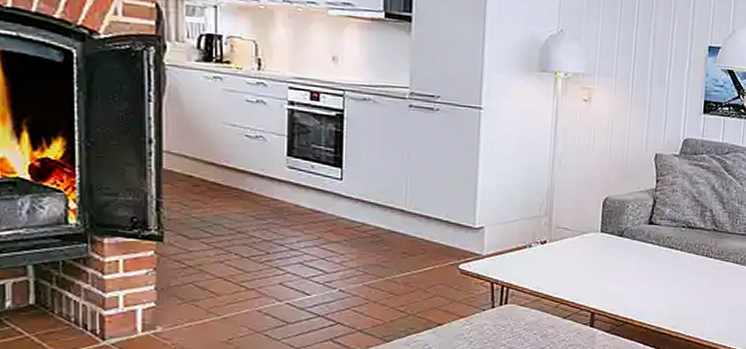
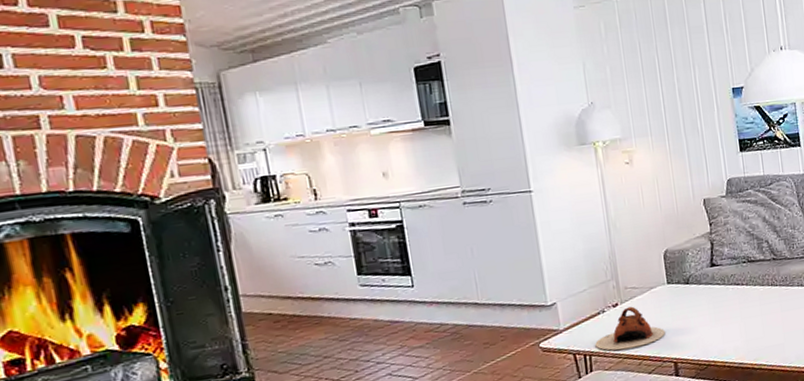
teapot: none [515,247,589,289] -> present [595,306,665,351]

